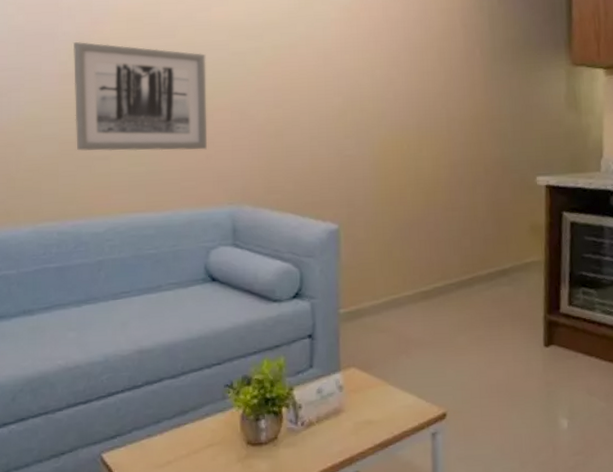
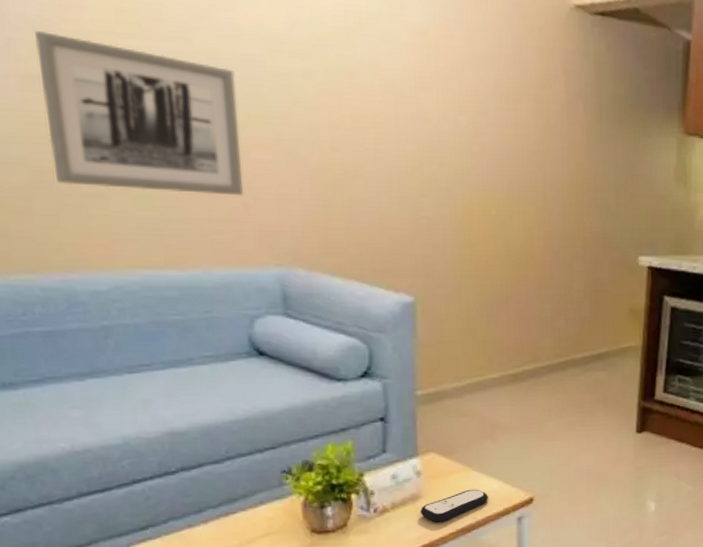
remote control: none [341,403,404,436] -> present [420,489,488,522]

